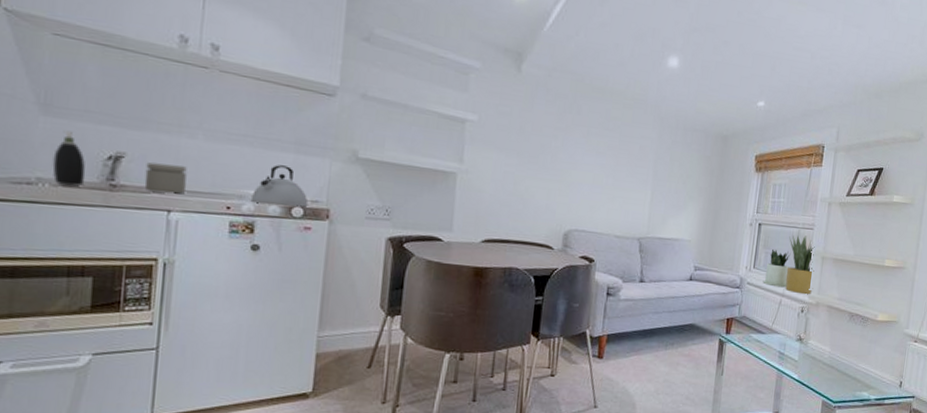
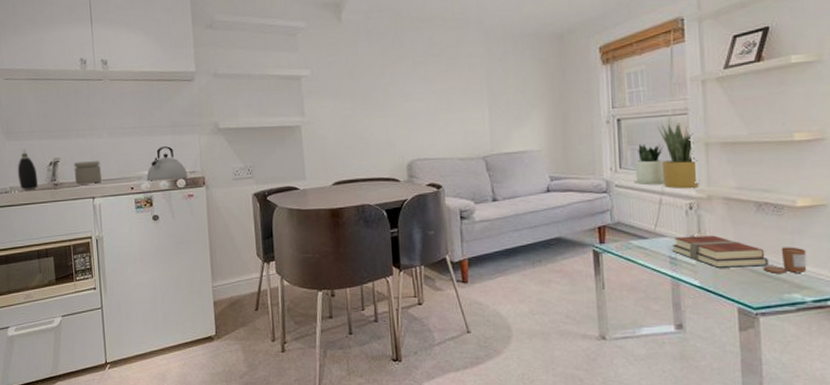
books: none [782,335,851,367] -> present [672,235,769,268]
candle: none [845,352,878,376] -> present [763,247,807,275]

